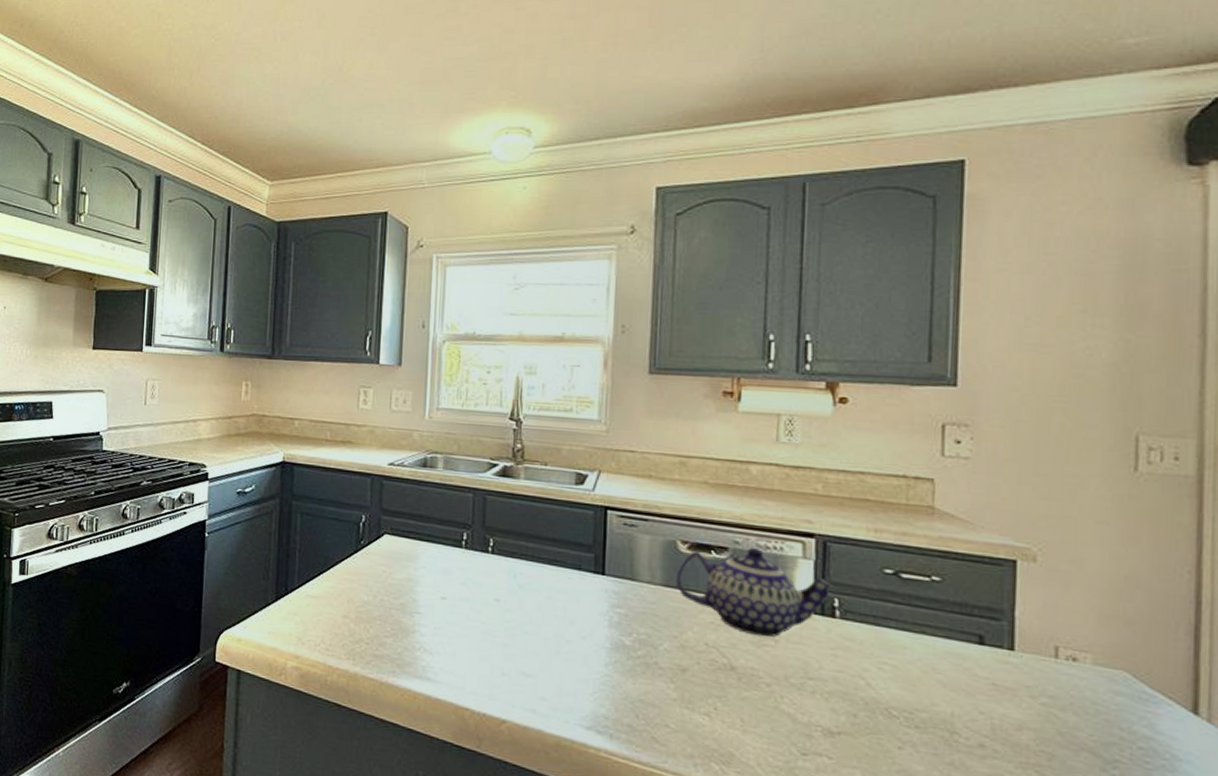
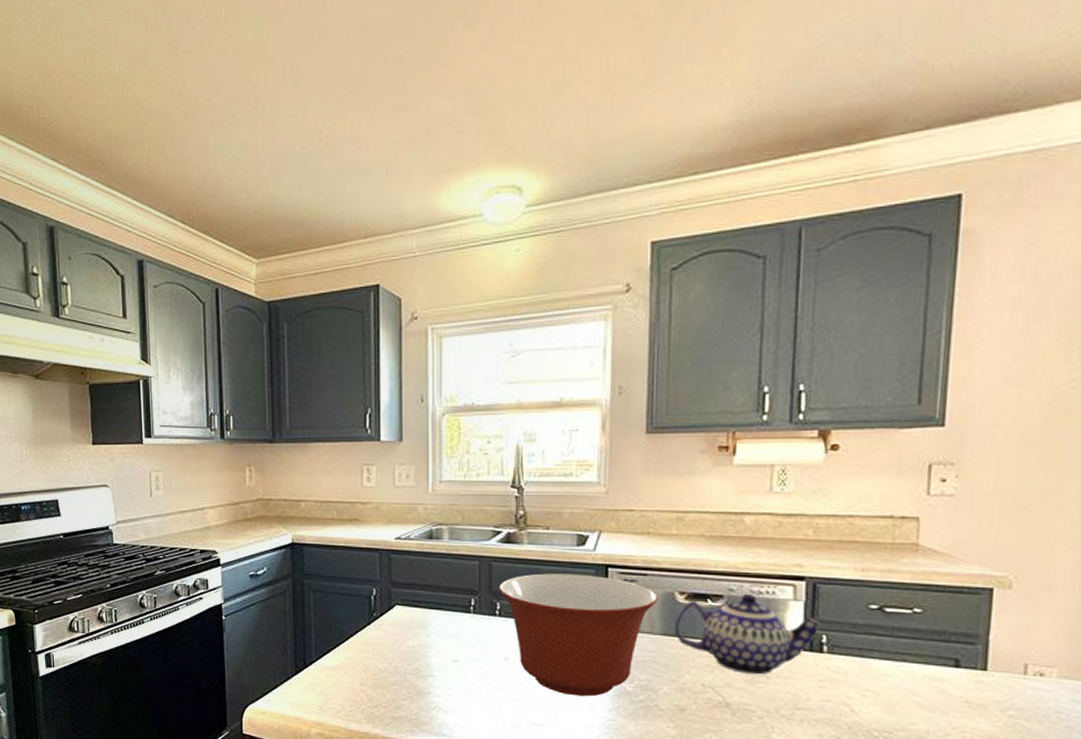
mixing bowl: none [492,511,659,648] -> present [498,573,658,697]

